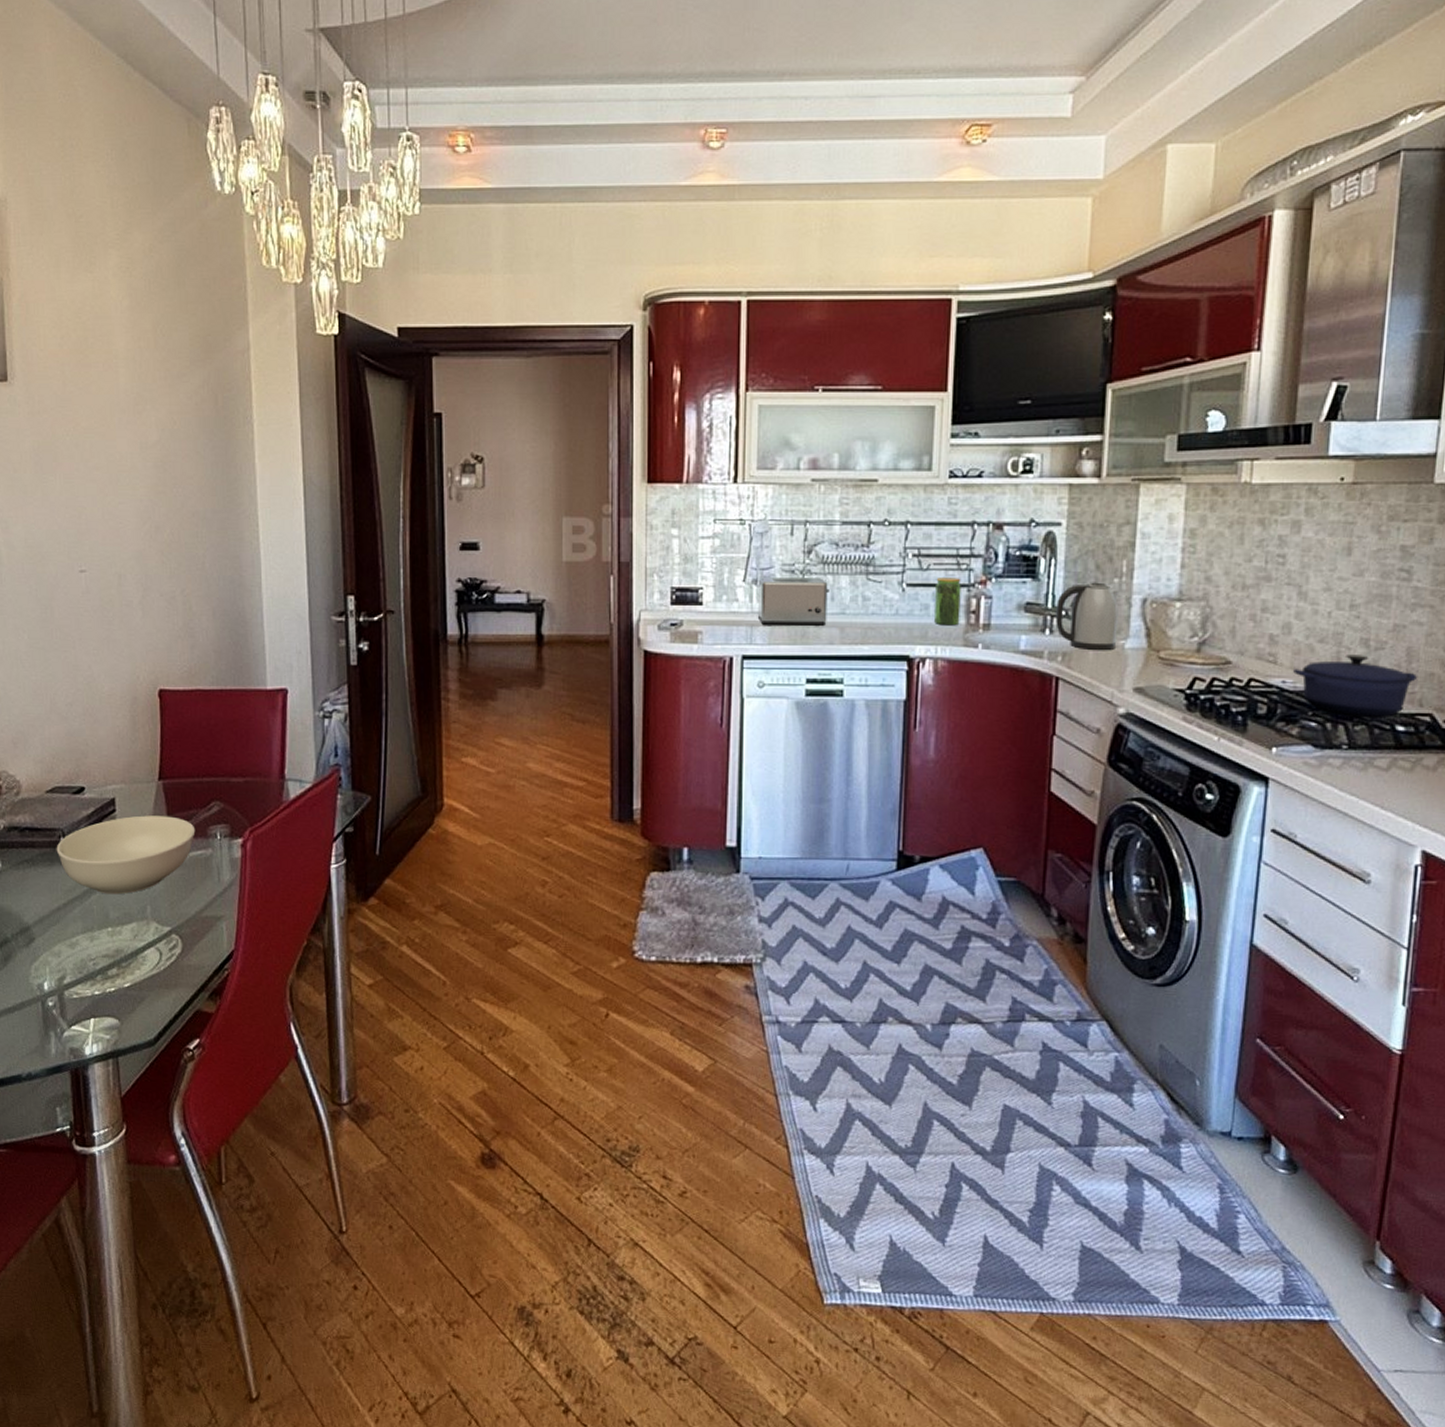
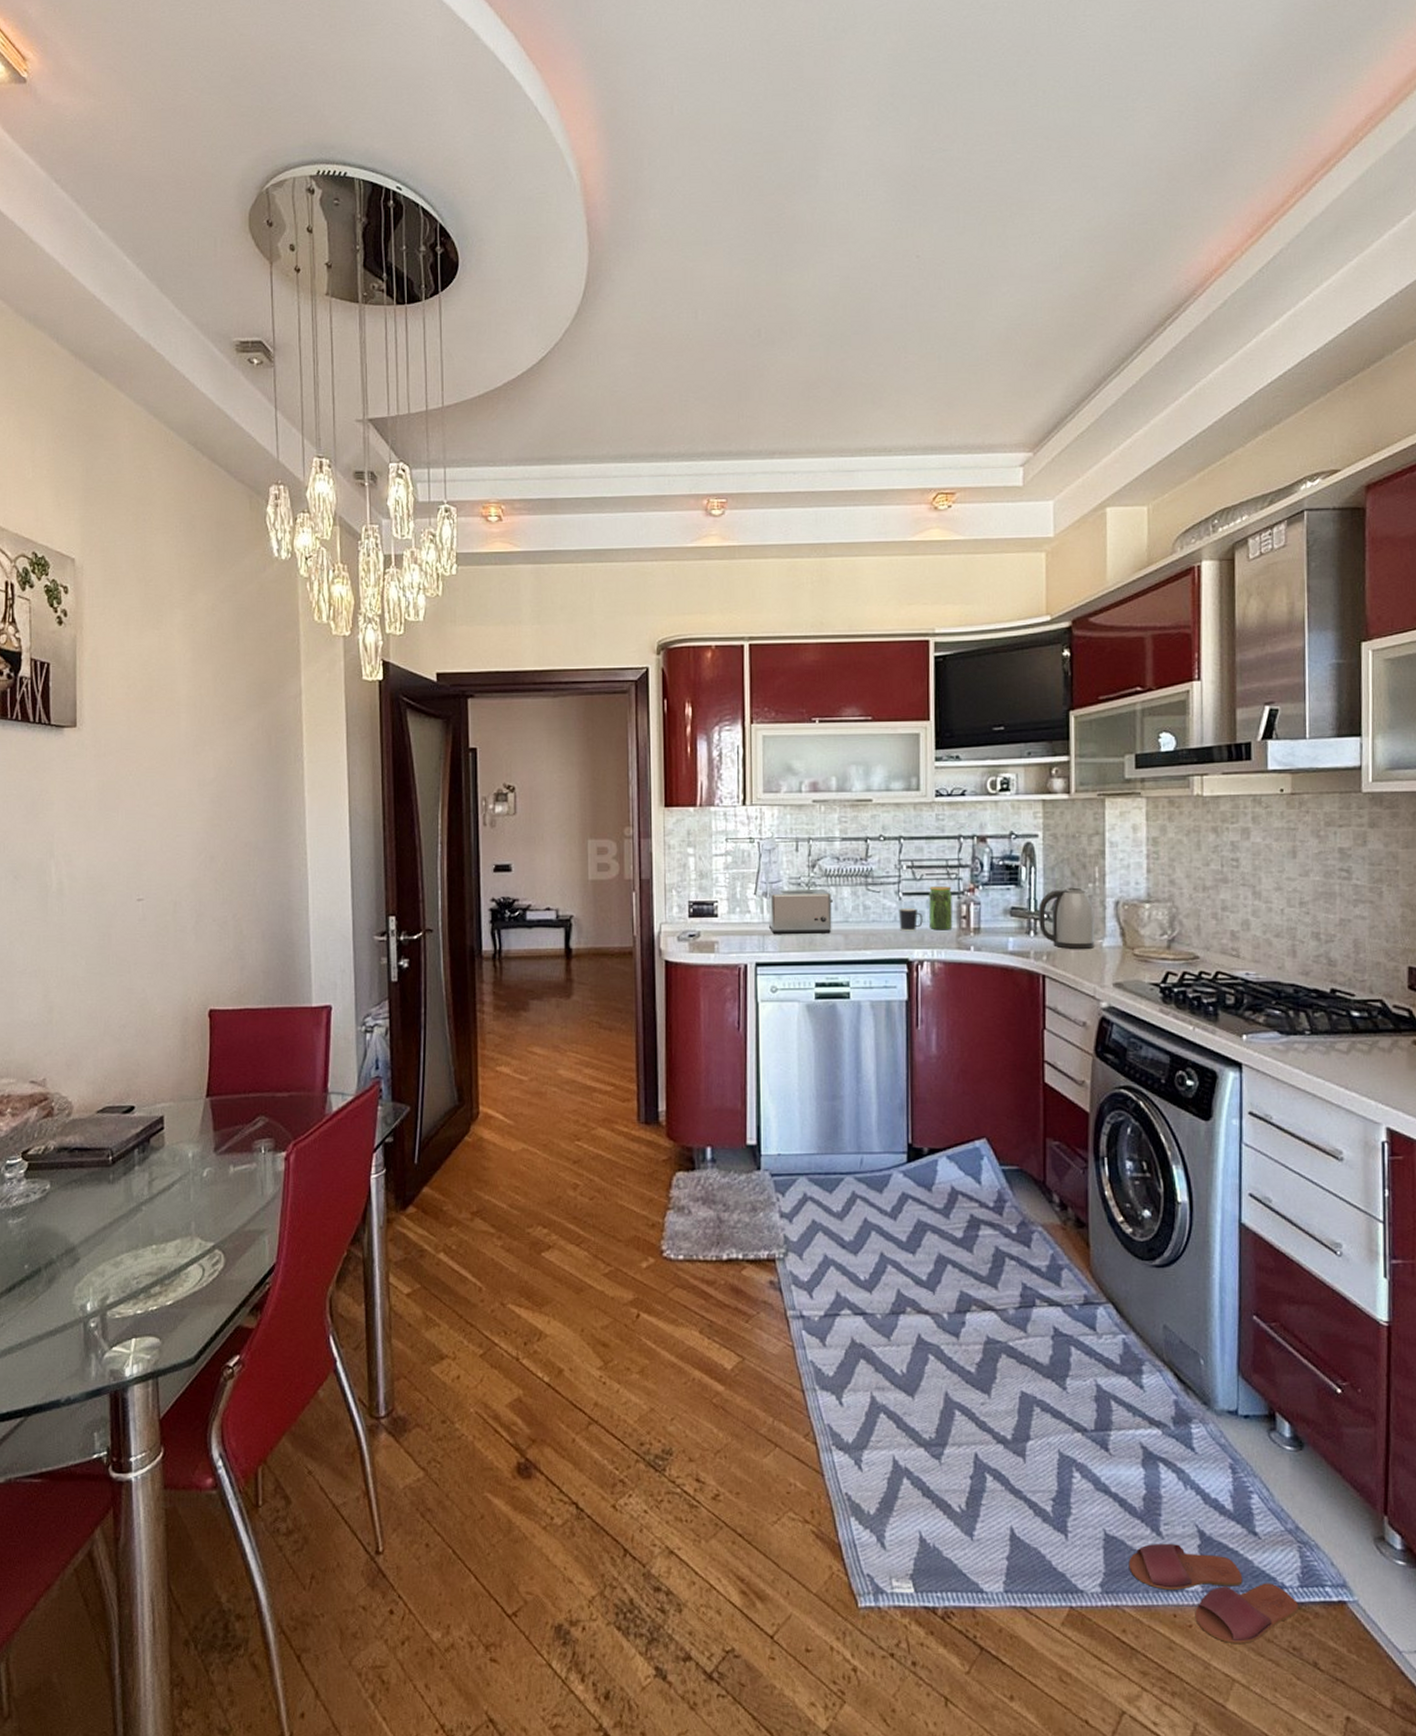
bowl: present [56,815,196,895] -> none [104,1132,241,1212]
mug: none [901,601,928,627] -> present [898,908,923,932]
slippers: none [1104,1257,1277,1355] -> present [1128,1543,1298,1643]
cooking pot: present [1293,654,1417,719] -> none [1255,947,1365,1006]

